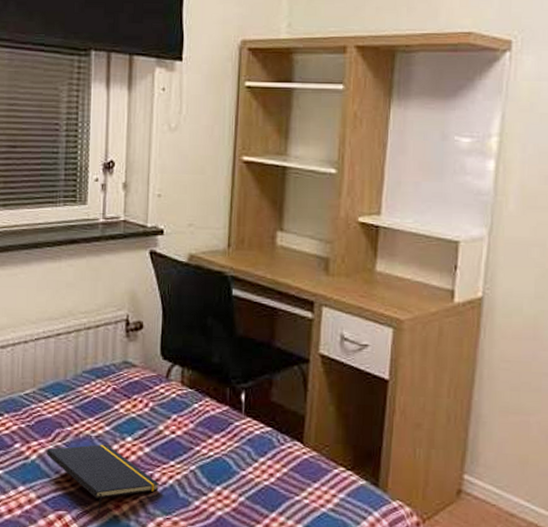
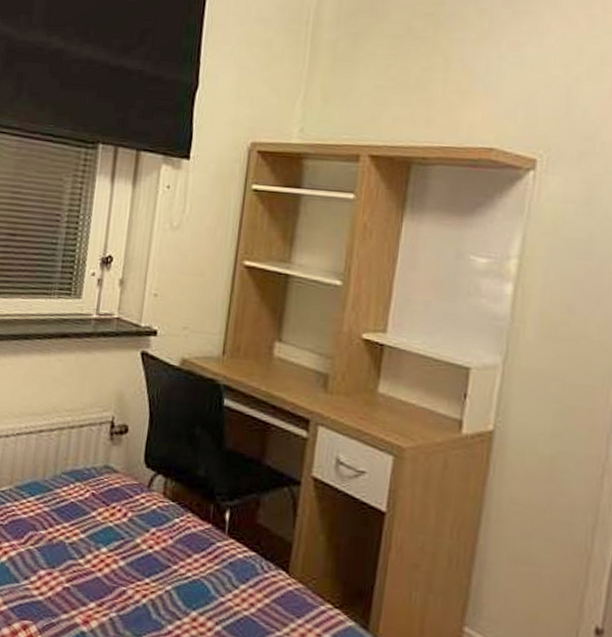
notepad: present [47,444,160,514] -> none [17,551,133,628]

